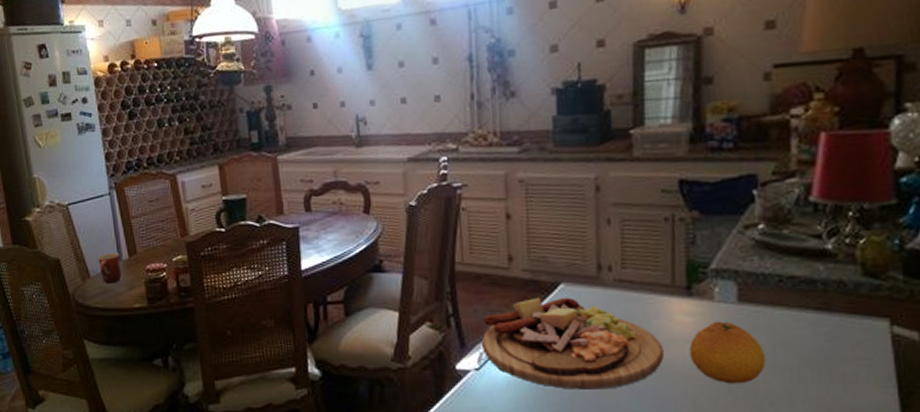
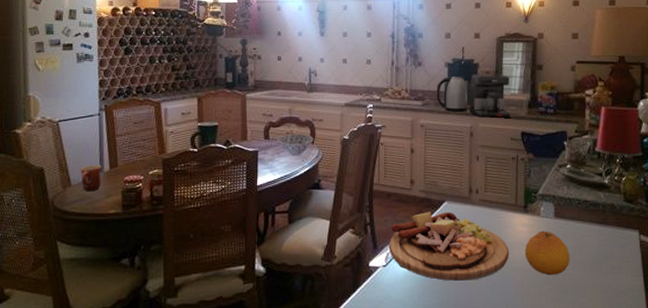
bowl: none [322,201,369,232] -> present [278,133,314,157]
kettle: none [539,105,590,159] -> present [436,76,468,112]
coffee maker: none [592,96,659,164] -> present [469,74,510,118]

